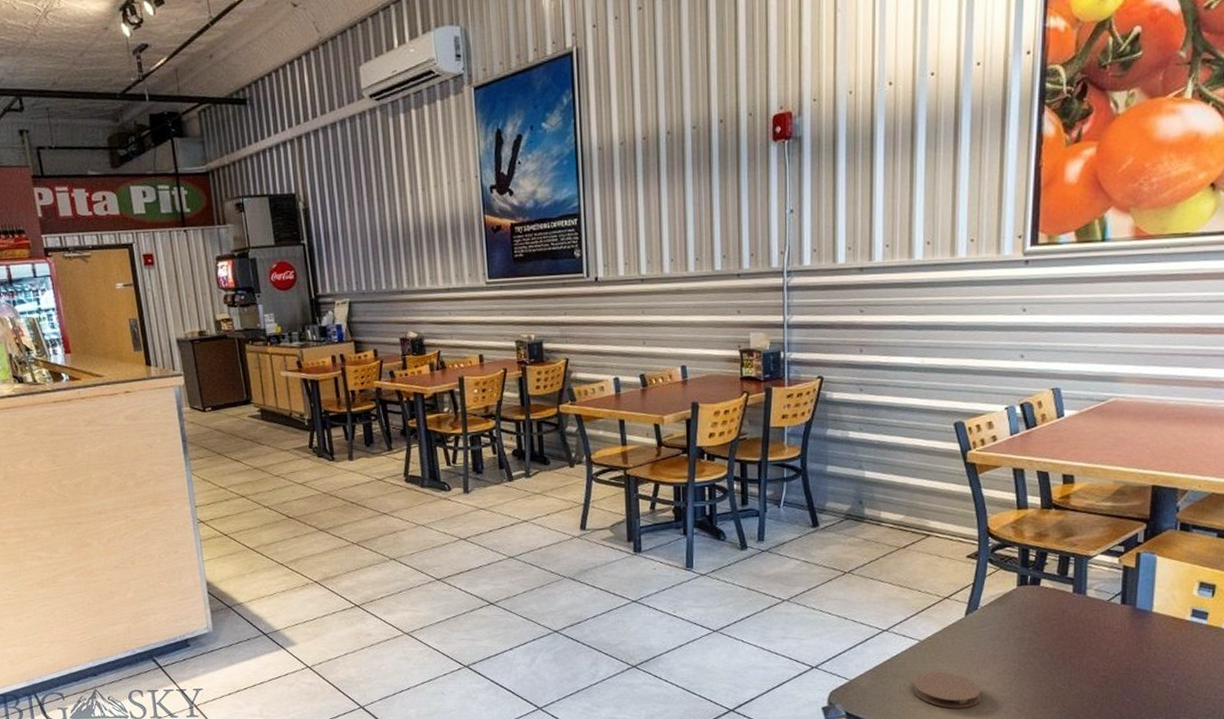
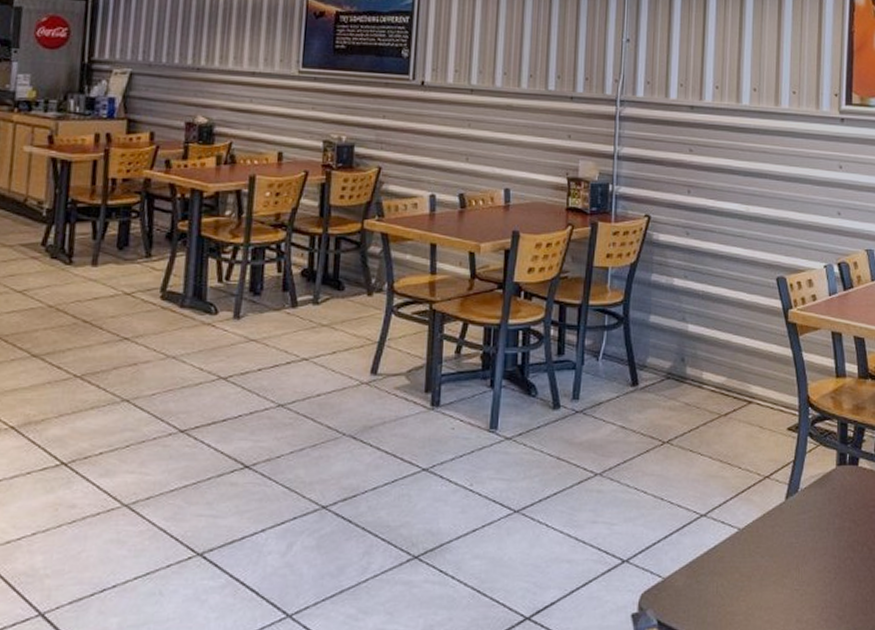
coaster: present [913,671,981,709] -> none [731,567,801,616]

